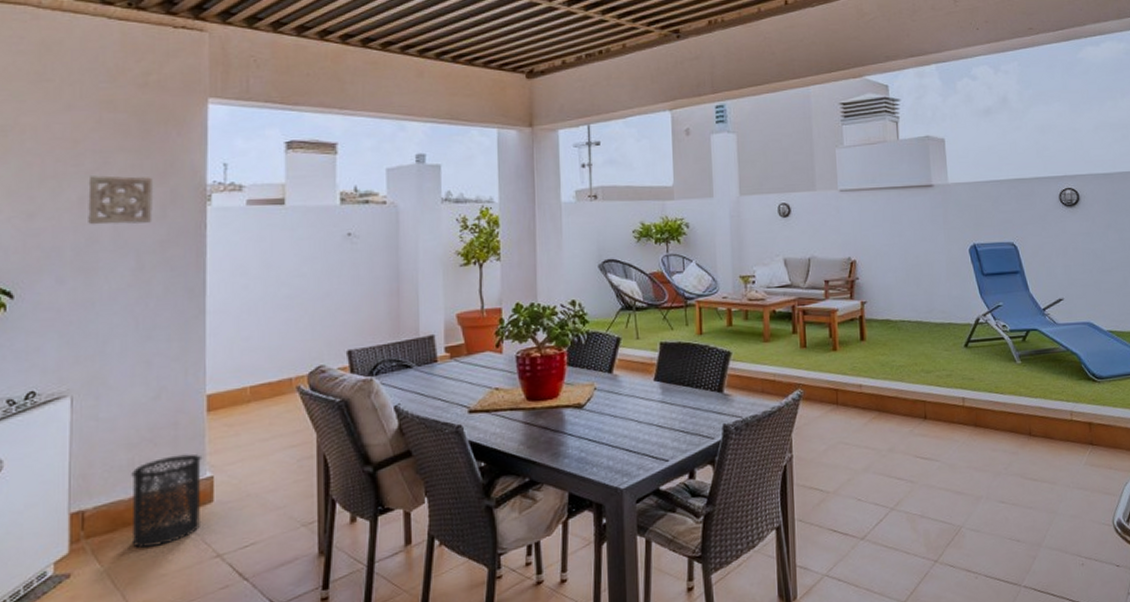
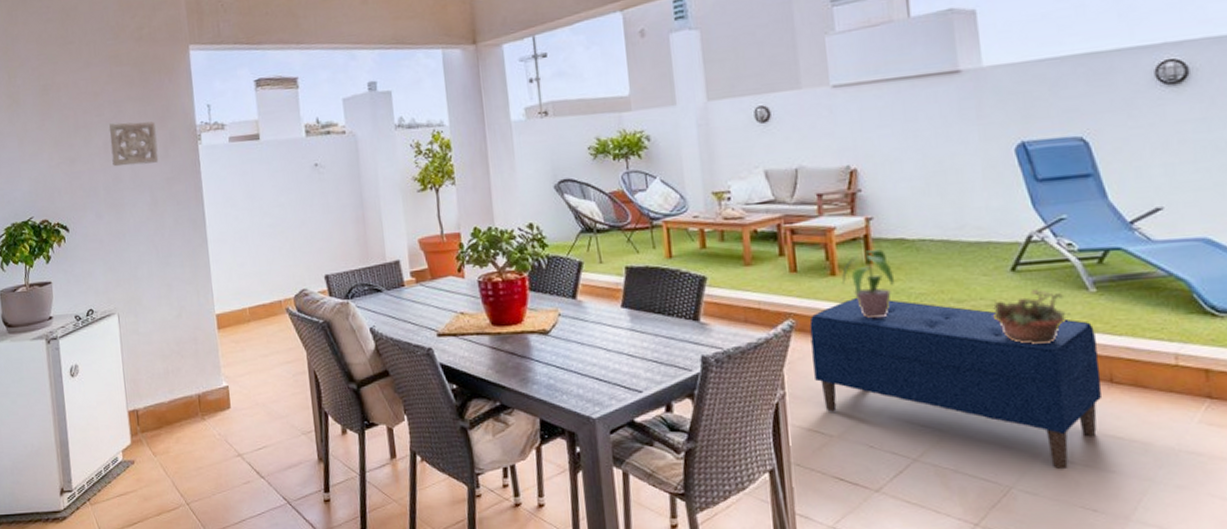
trash can: present [131,454,203,549] -> none [167,365,224,445]
bench: none [814,369,1024,508] -> present [809,297,1103,469]
potted plant: none [842,328,882,388] -> present [842,249,895,319]
succulent planter: none [951,362,1004,407] -> present [992,290,1070,345]

